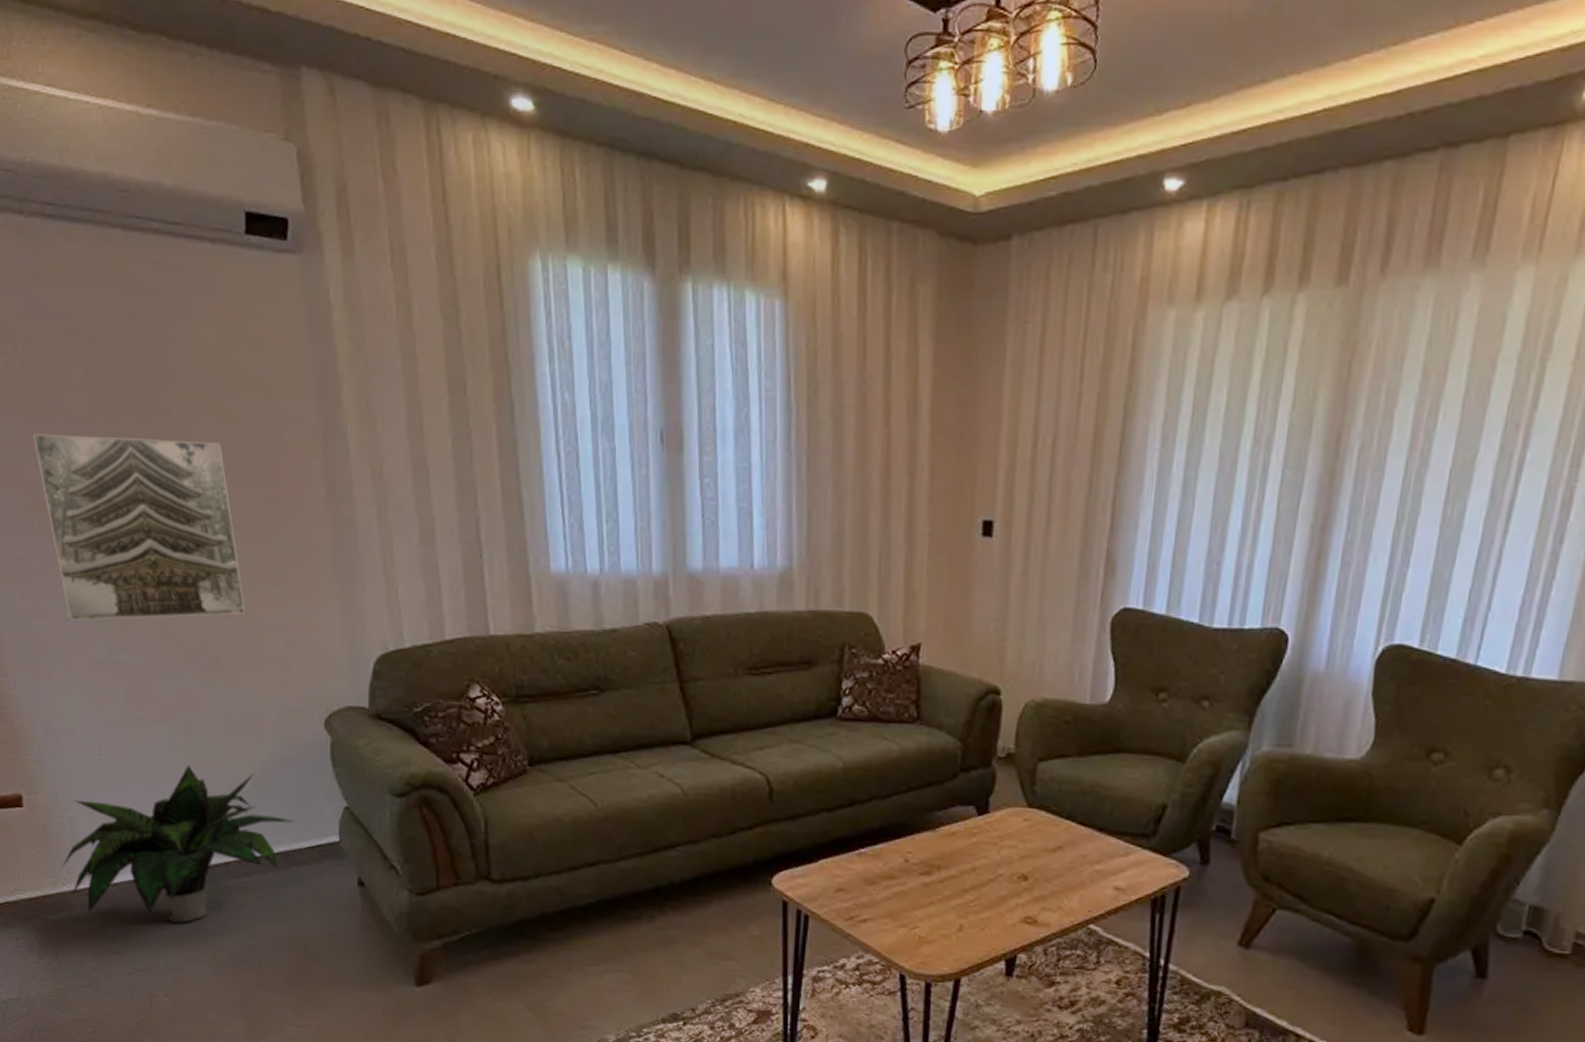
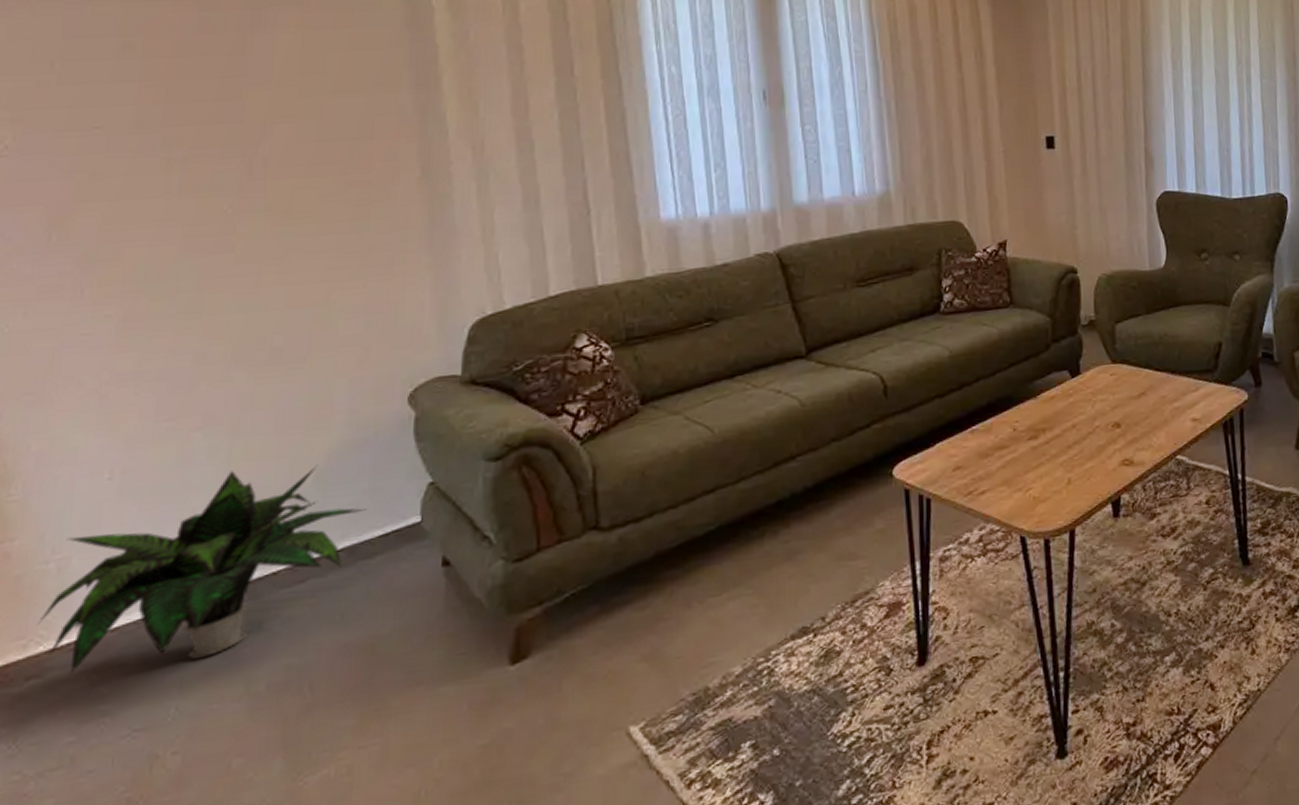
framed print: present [32,433,247,621] -> none [62,138,320,336]

